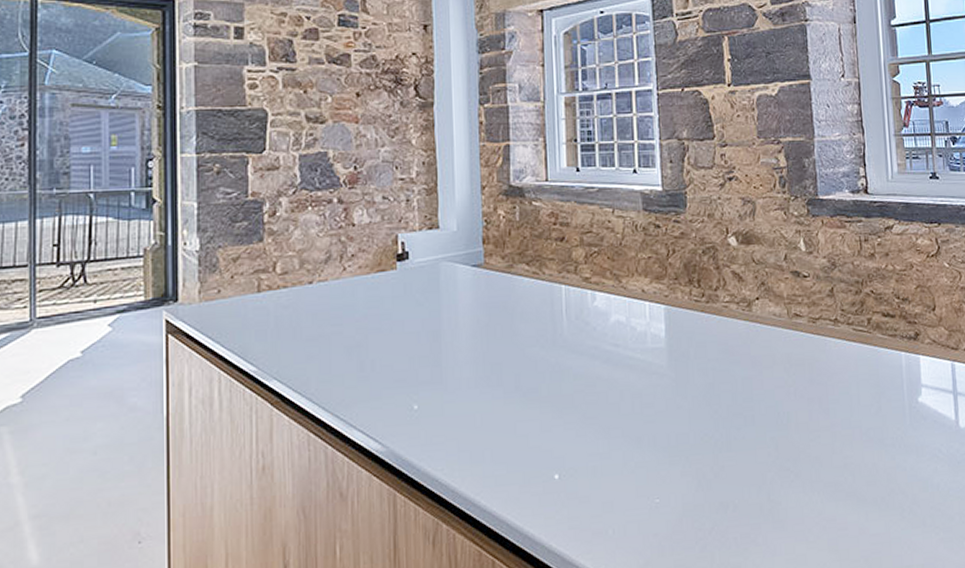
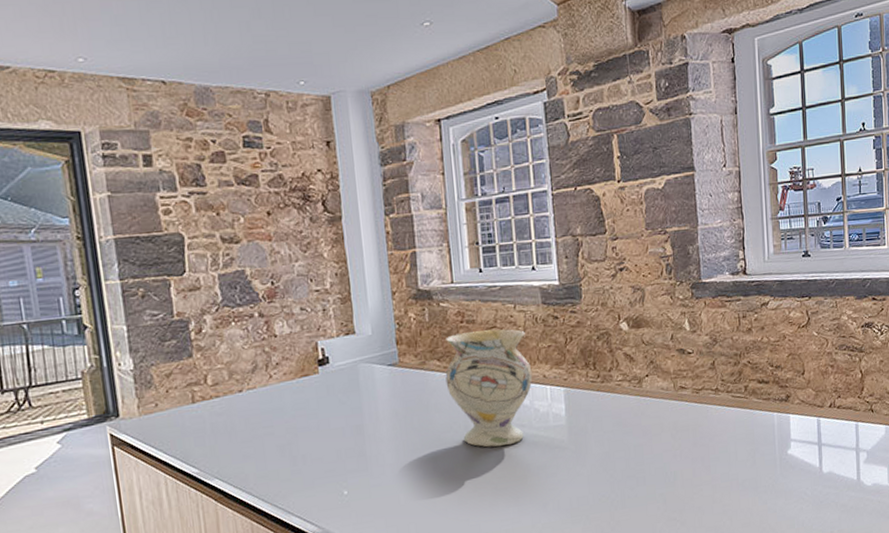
vase: none [534,234,630,368] -> present [445,329,533,448]

